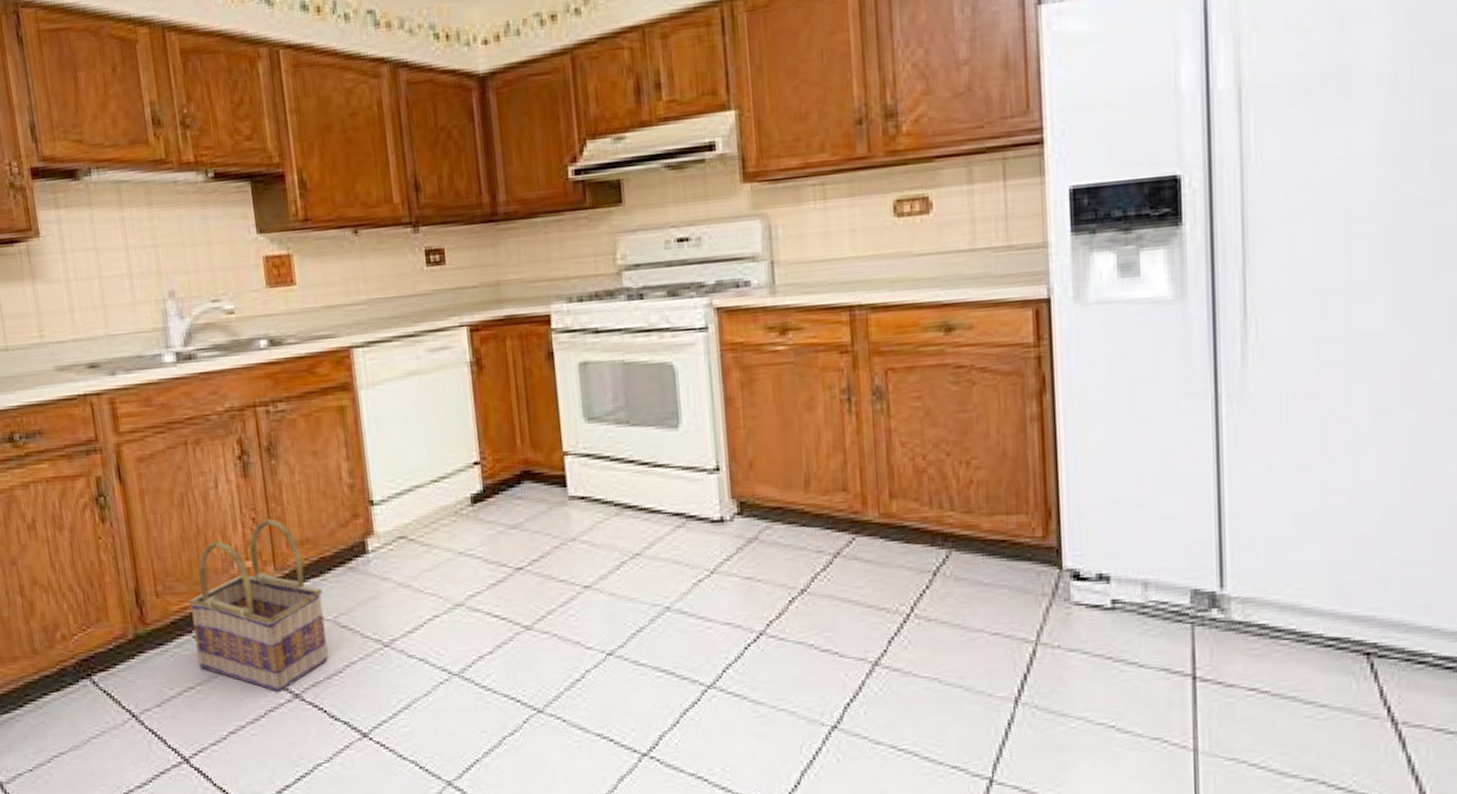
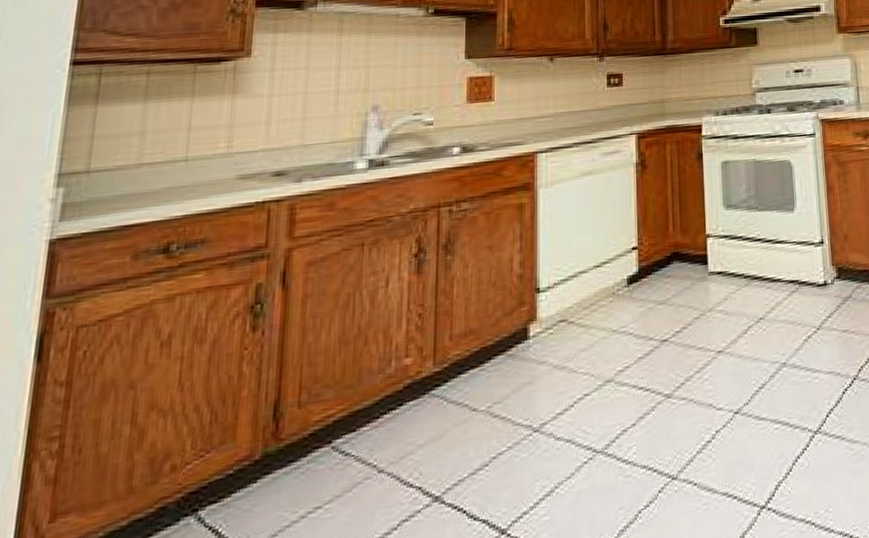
basket: present [188,518,329,693] -> none [332,313,479,499]

